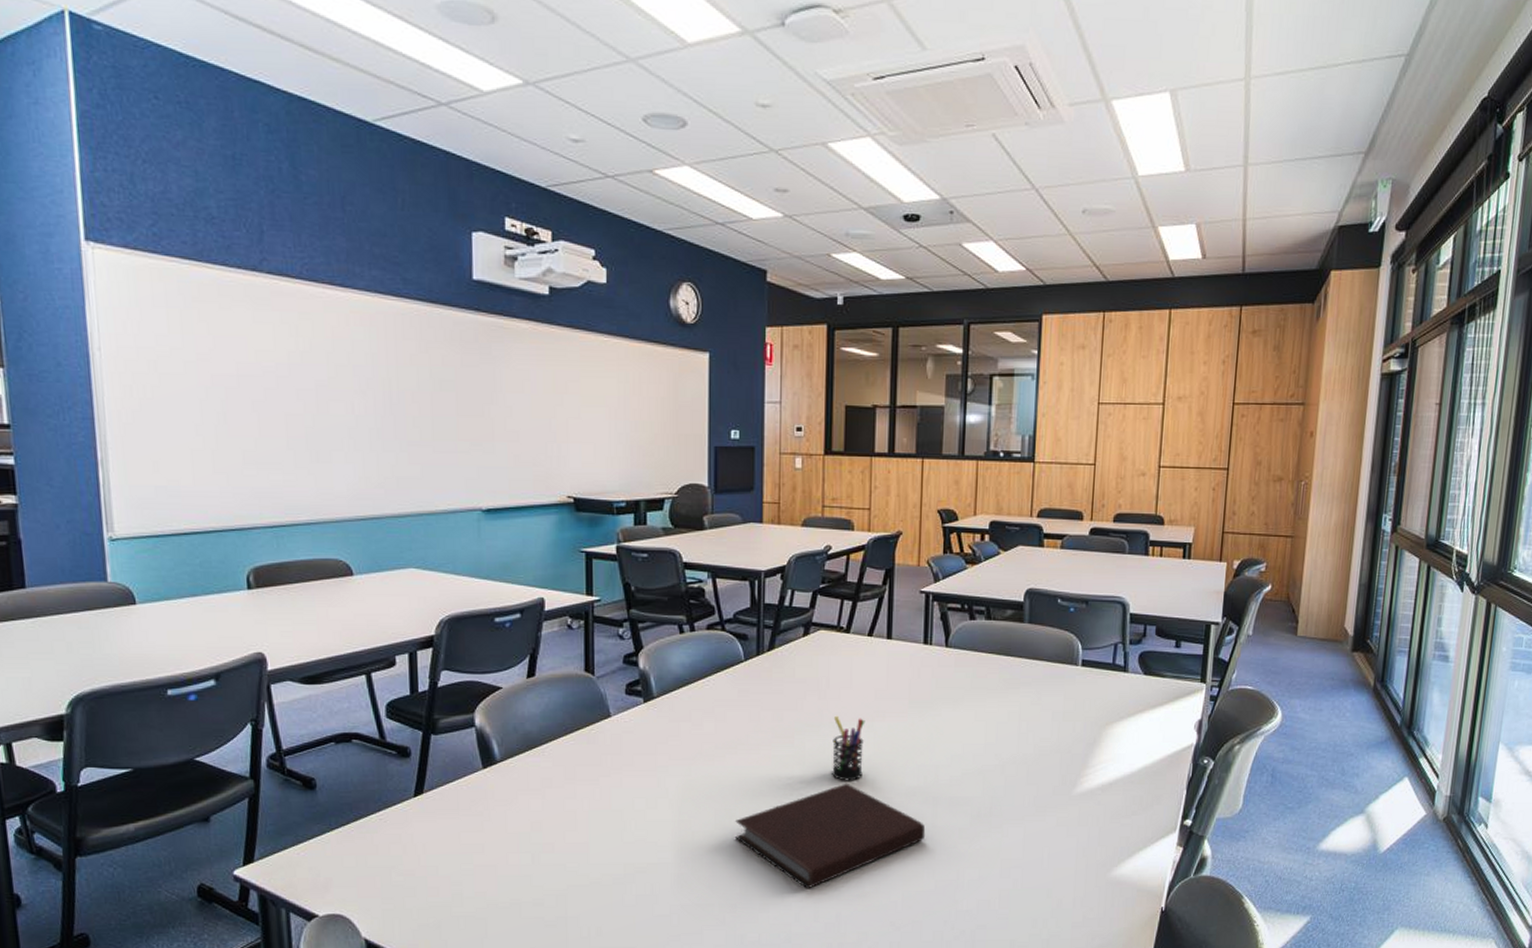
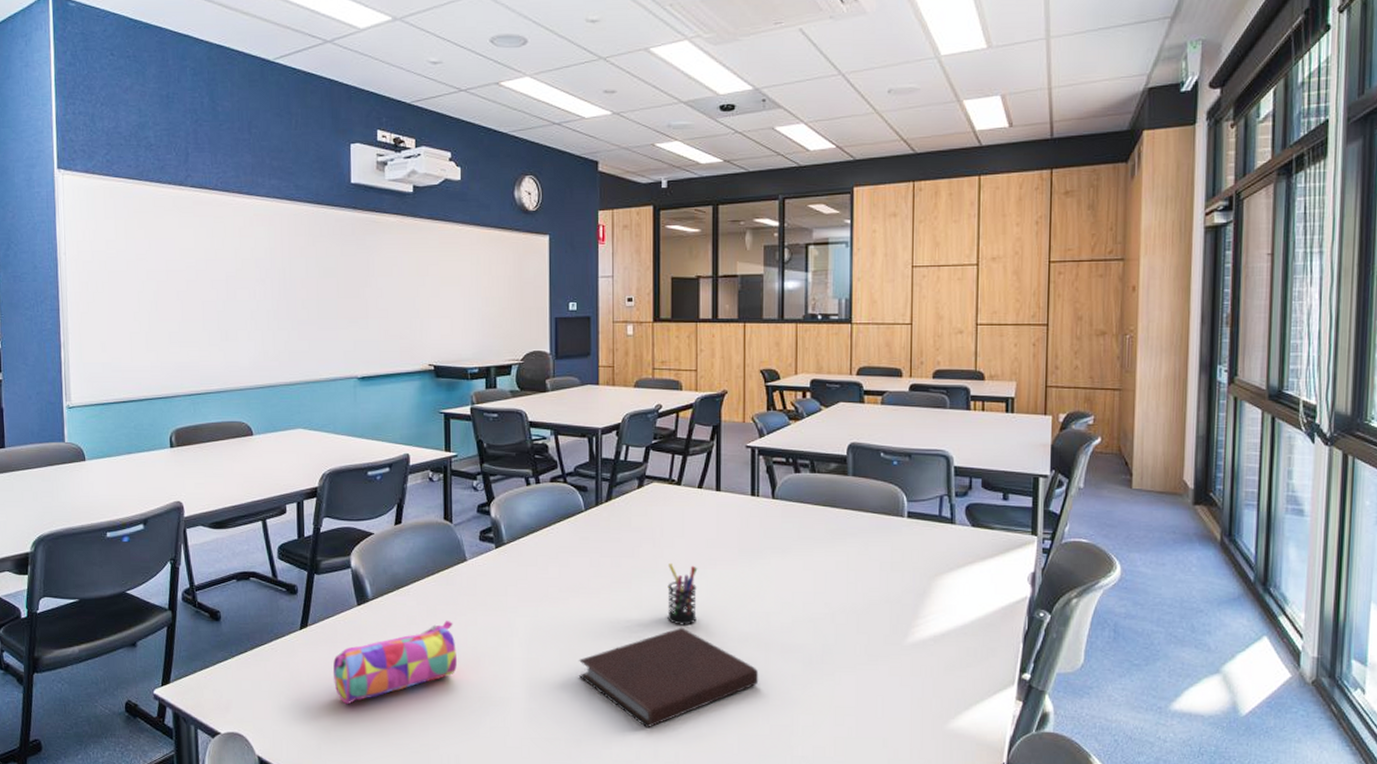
pencil case: none [454,781,600,878] -> present [333,620,458,705]

